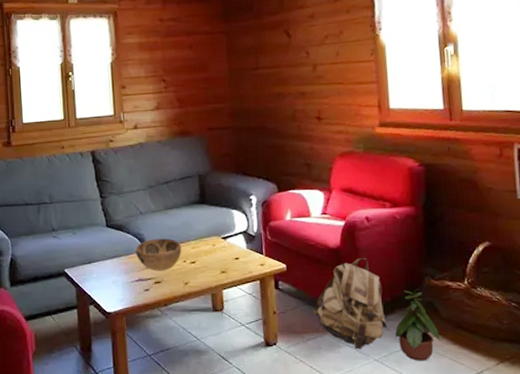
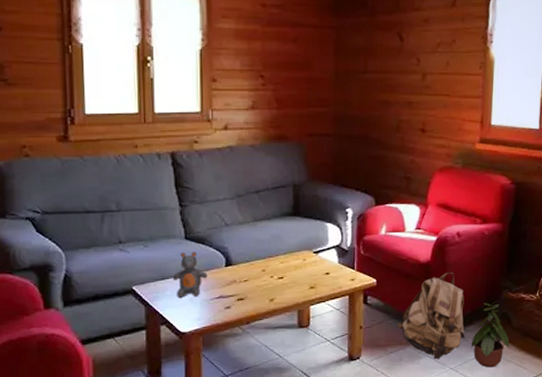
stuffed animal: none [97,238,127,280] -> present [172,251,208,298]
decorative bowl: present [135,238,182,271] -> none [217,252,270,288]

